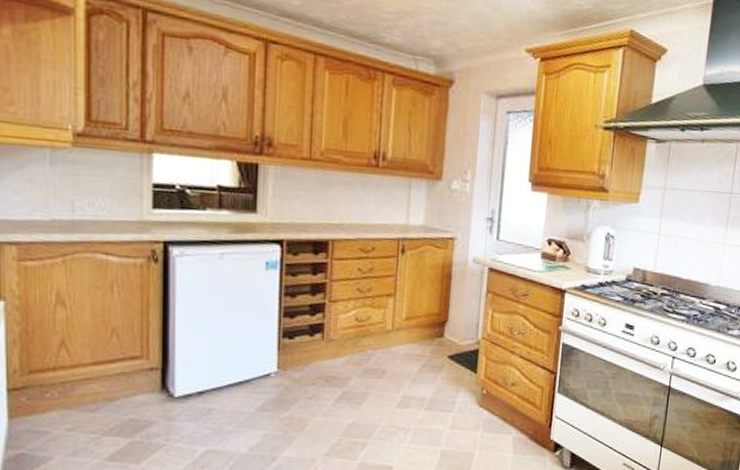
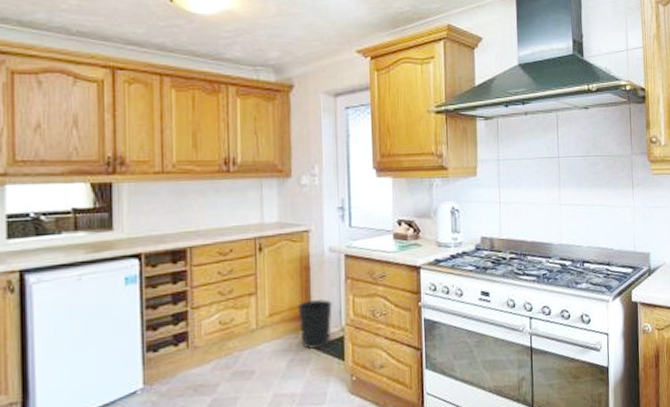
wastebasket: none [434,308,471,358] -> present [297,298,332,349]

